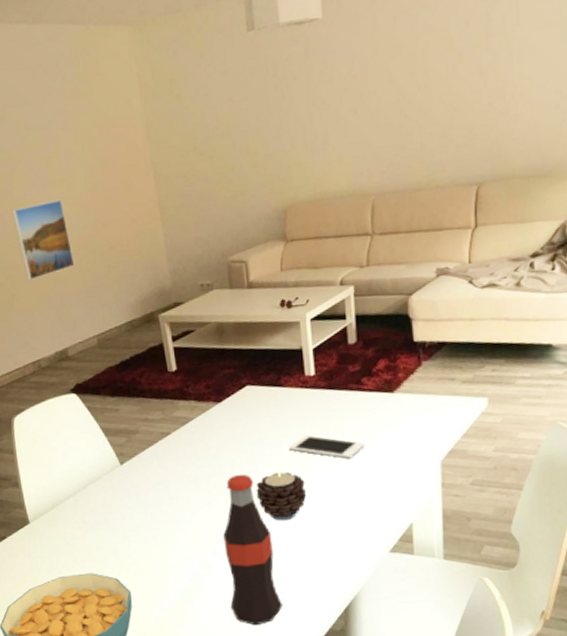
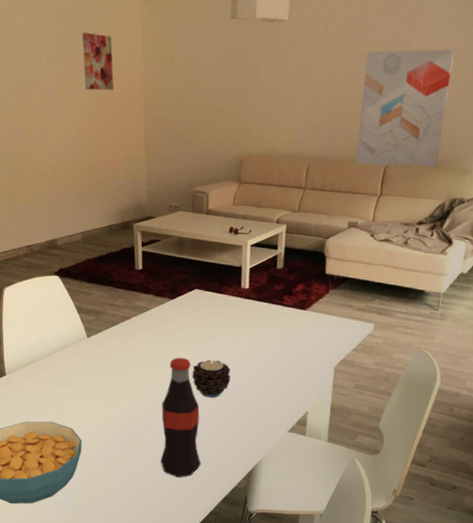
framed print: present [12,199,75,281] -> none [26,120,72,181]
wall art: none [63,83,111,157] -> present [82,32,114,91]
cell phone: present [288,435,365,459] -> none [221,334,280,356]
wall art: none [433,13,556,191] -> present [356,49,455,168]

